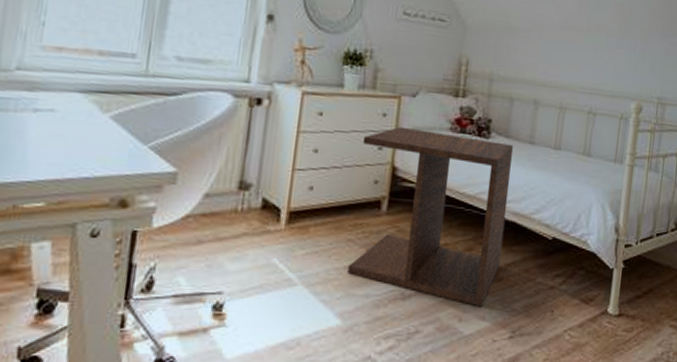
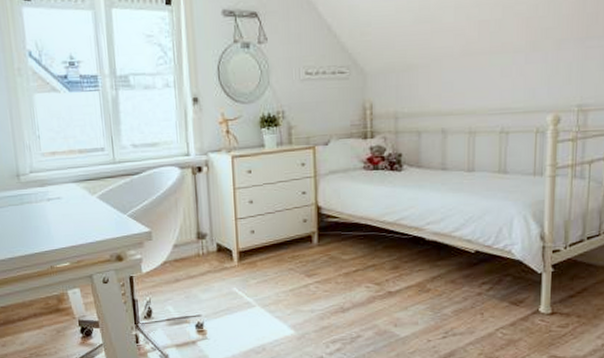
side table: present [348,126,513,307] -> none [288,172,427,314]

